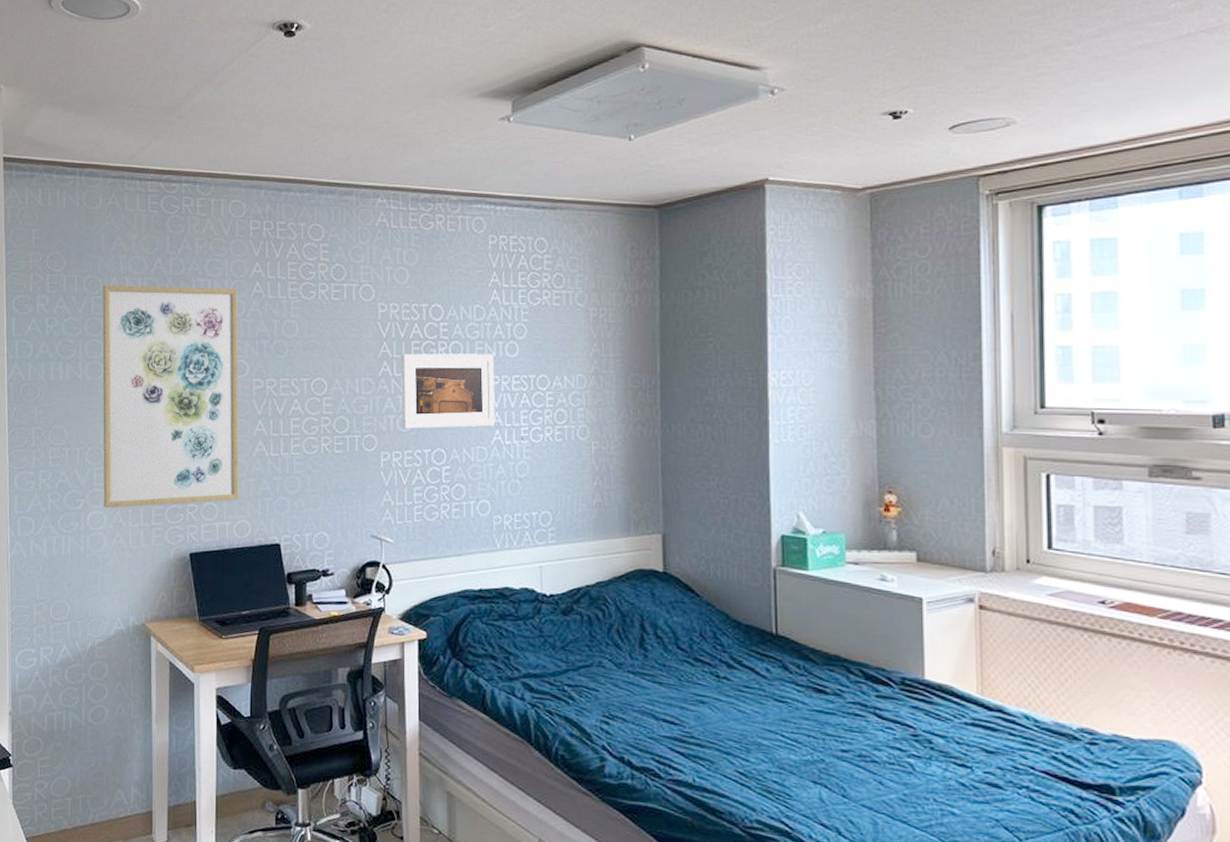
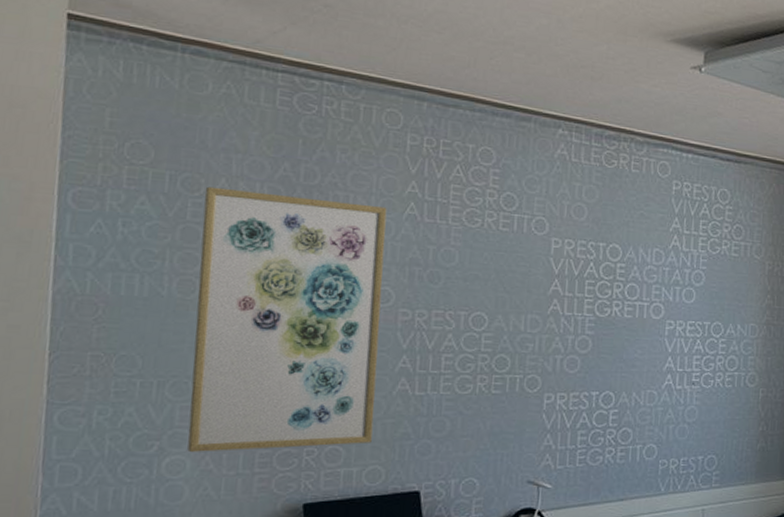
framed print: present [401,353,495,429] -> none [569,292,670,371]

